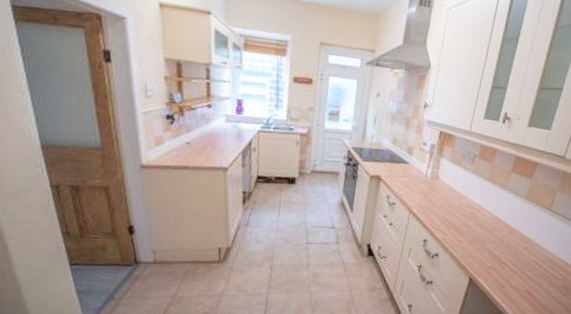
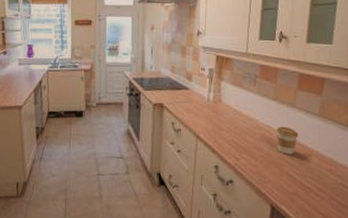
coffee cup: none [483,205,505,233] -> present [277,126,299,155]

